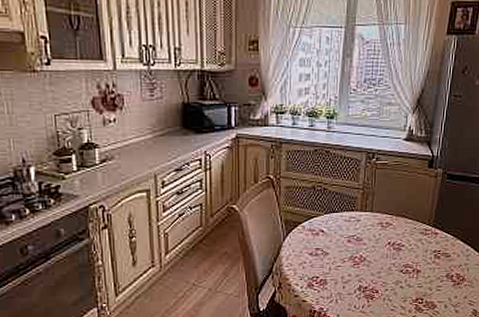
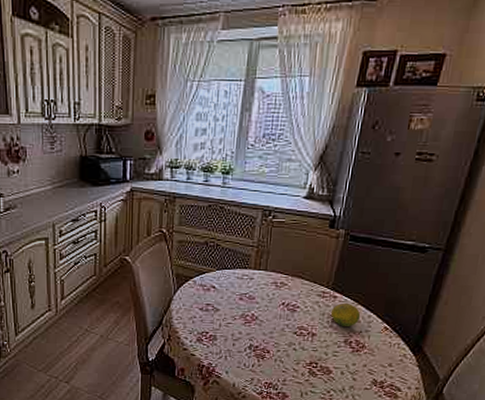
fruit: none [433,239,460,261] -> present [330,303,361,326]

